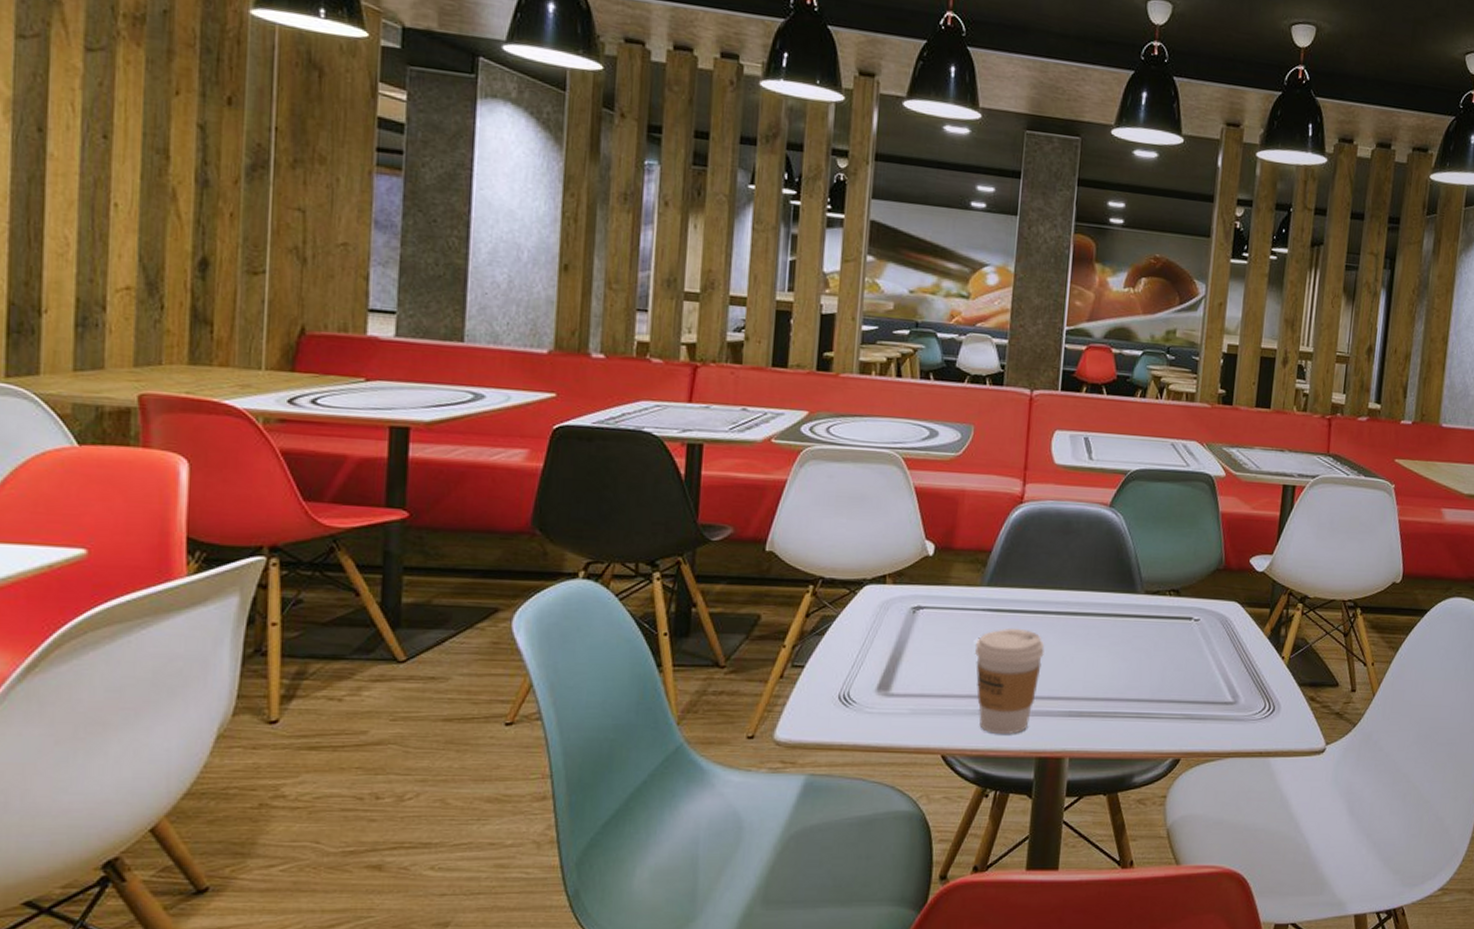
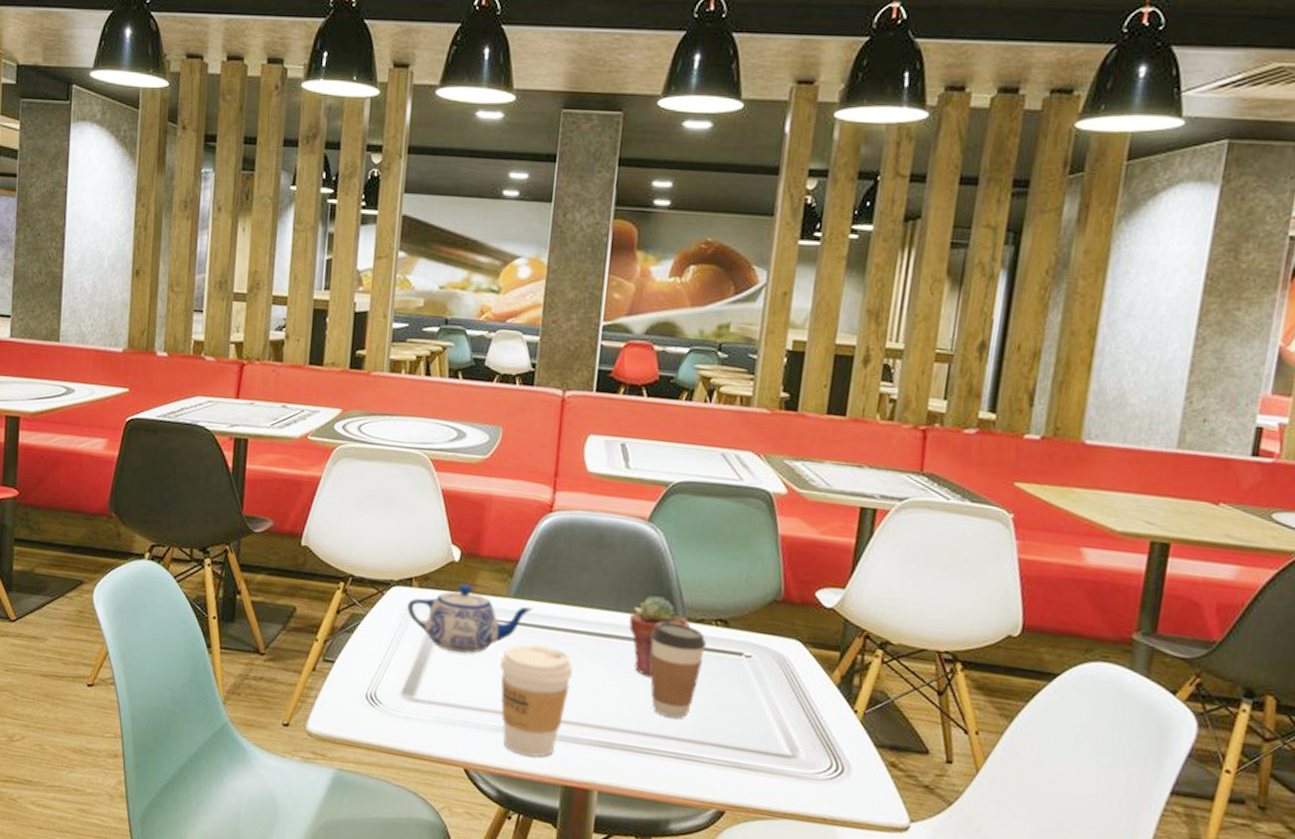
teapot: none [881,577,1007,643] -> present [407,584,534,654]
potted succulent: none [1094,573,1148,647] -> present [629,595,690,677]
coffee cup: none [1113,596,1162,682] -> present [650,622,707,718]

